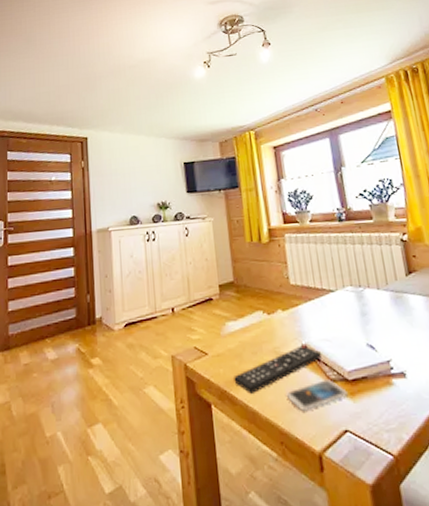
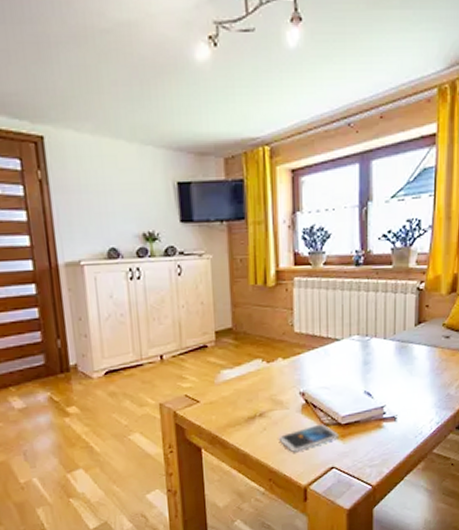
remote control: present [234,345,321,394] -> none [226,393,318,438]

